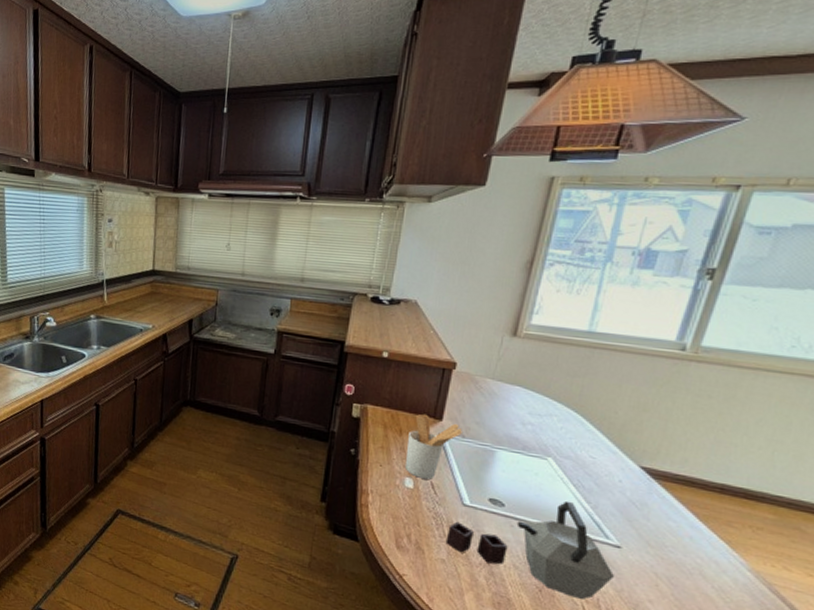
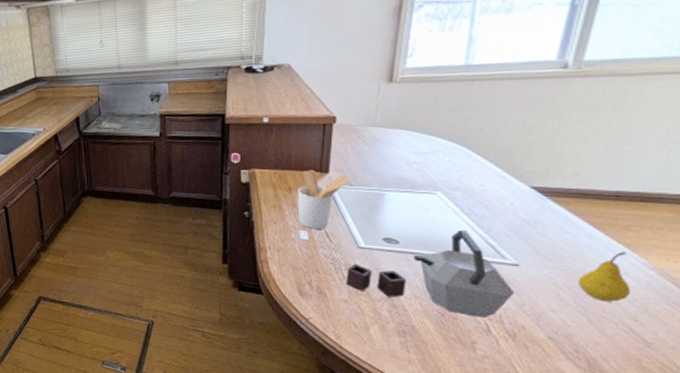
fruit: none [676,548,728,601] -> present [577,252,631,302]

